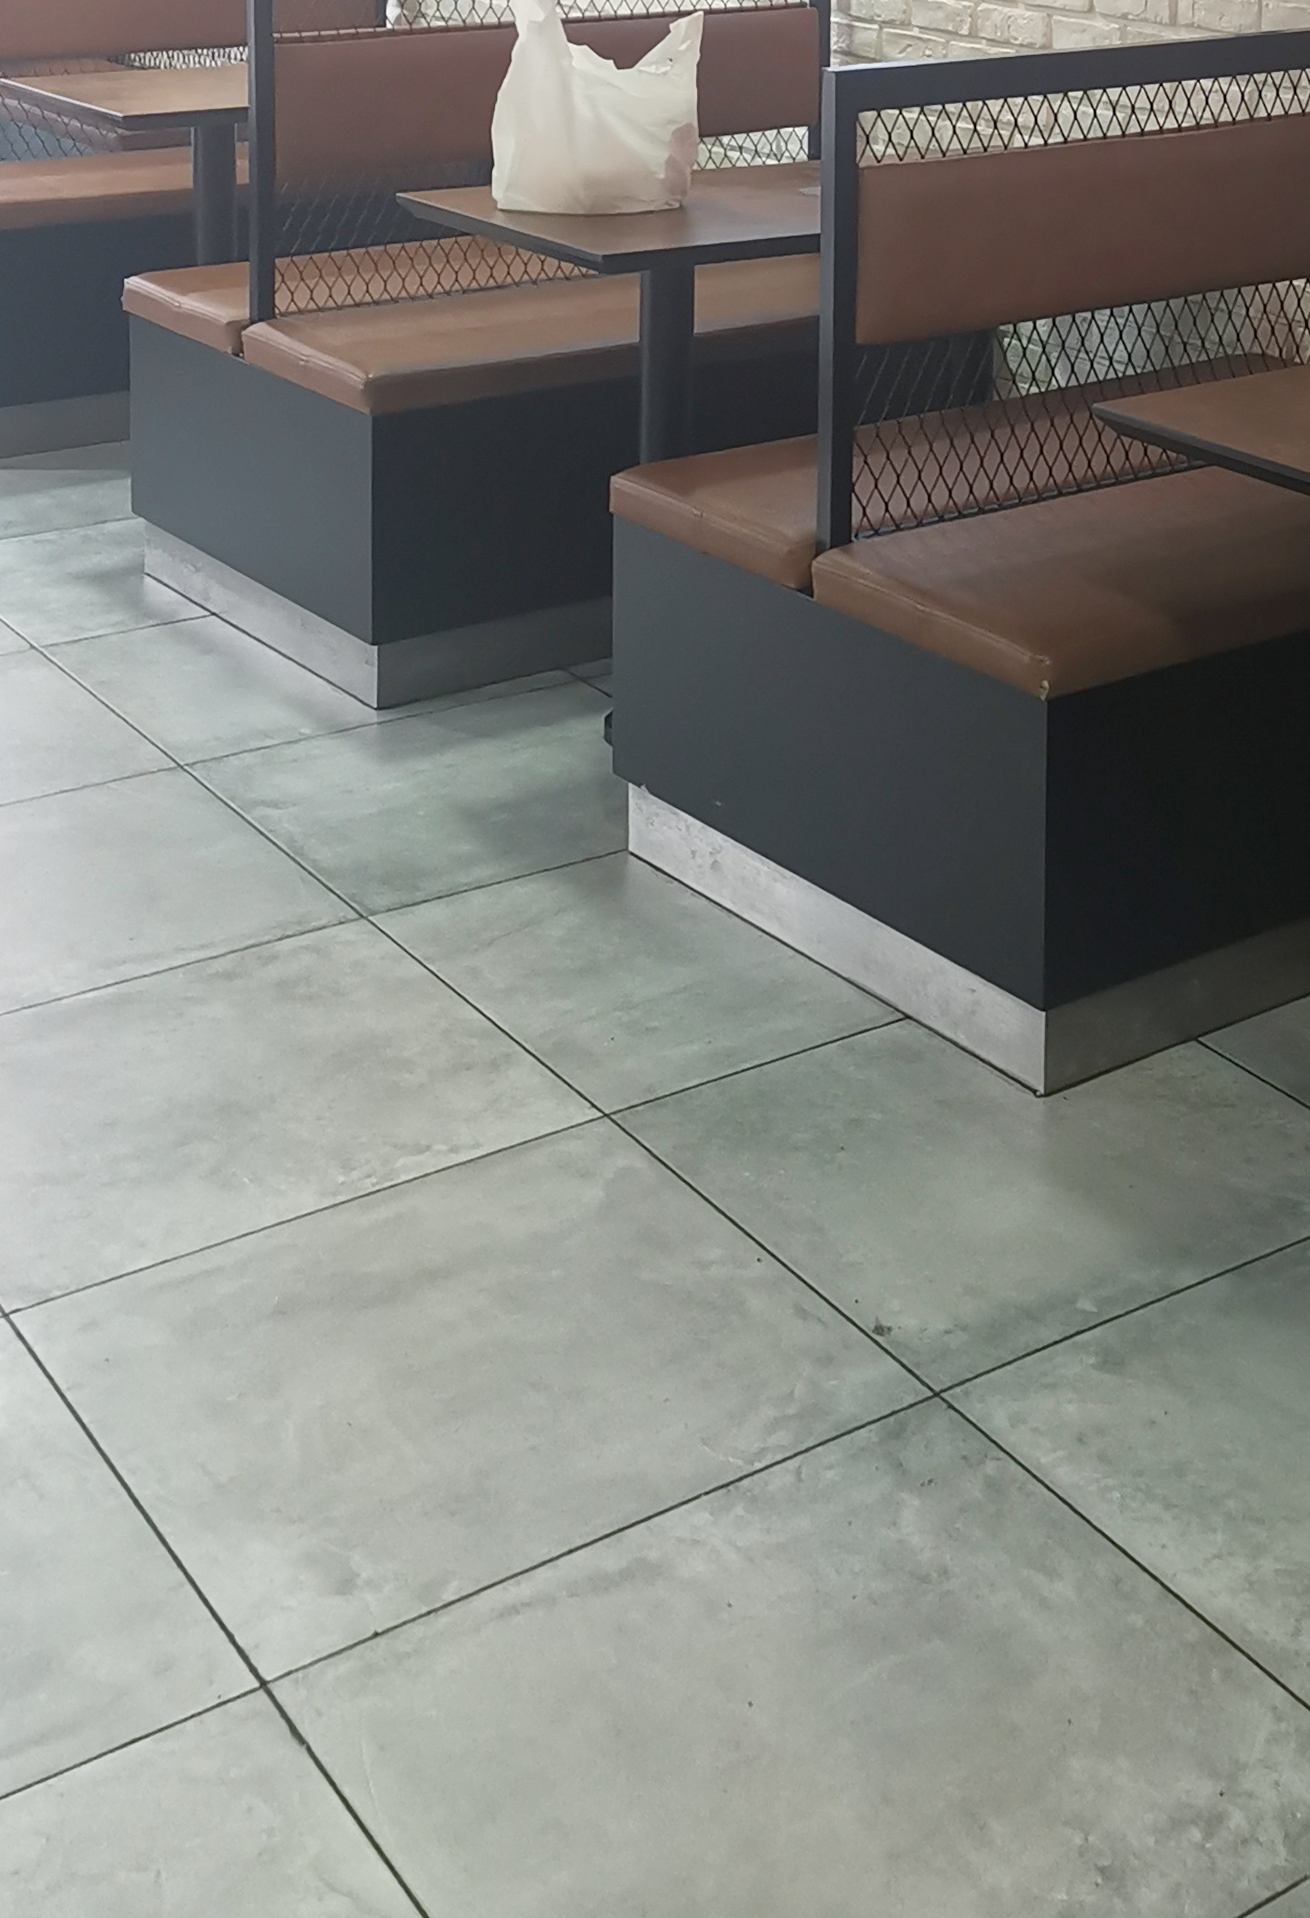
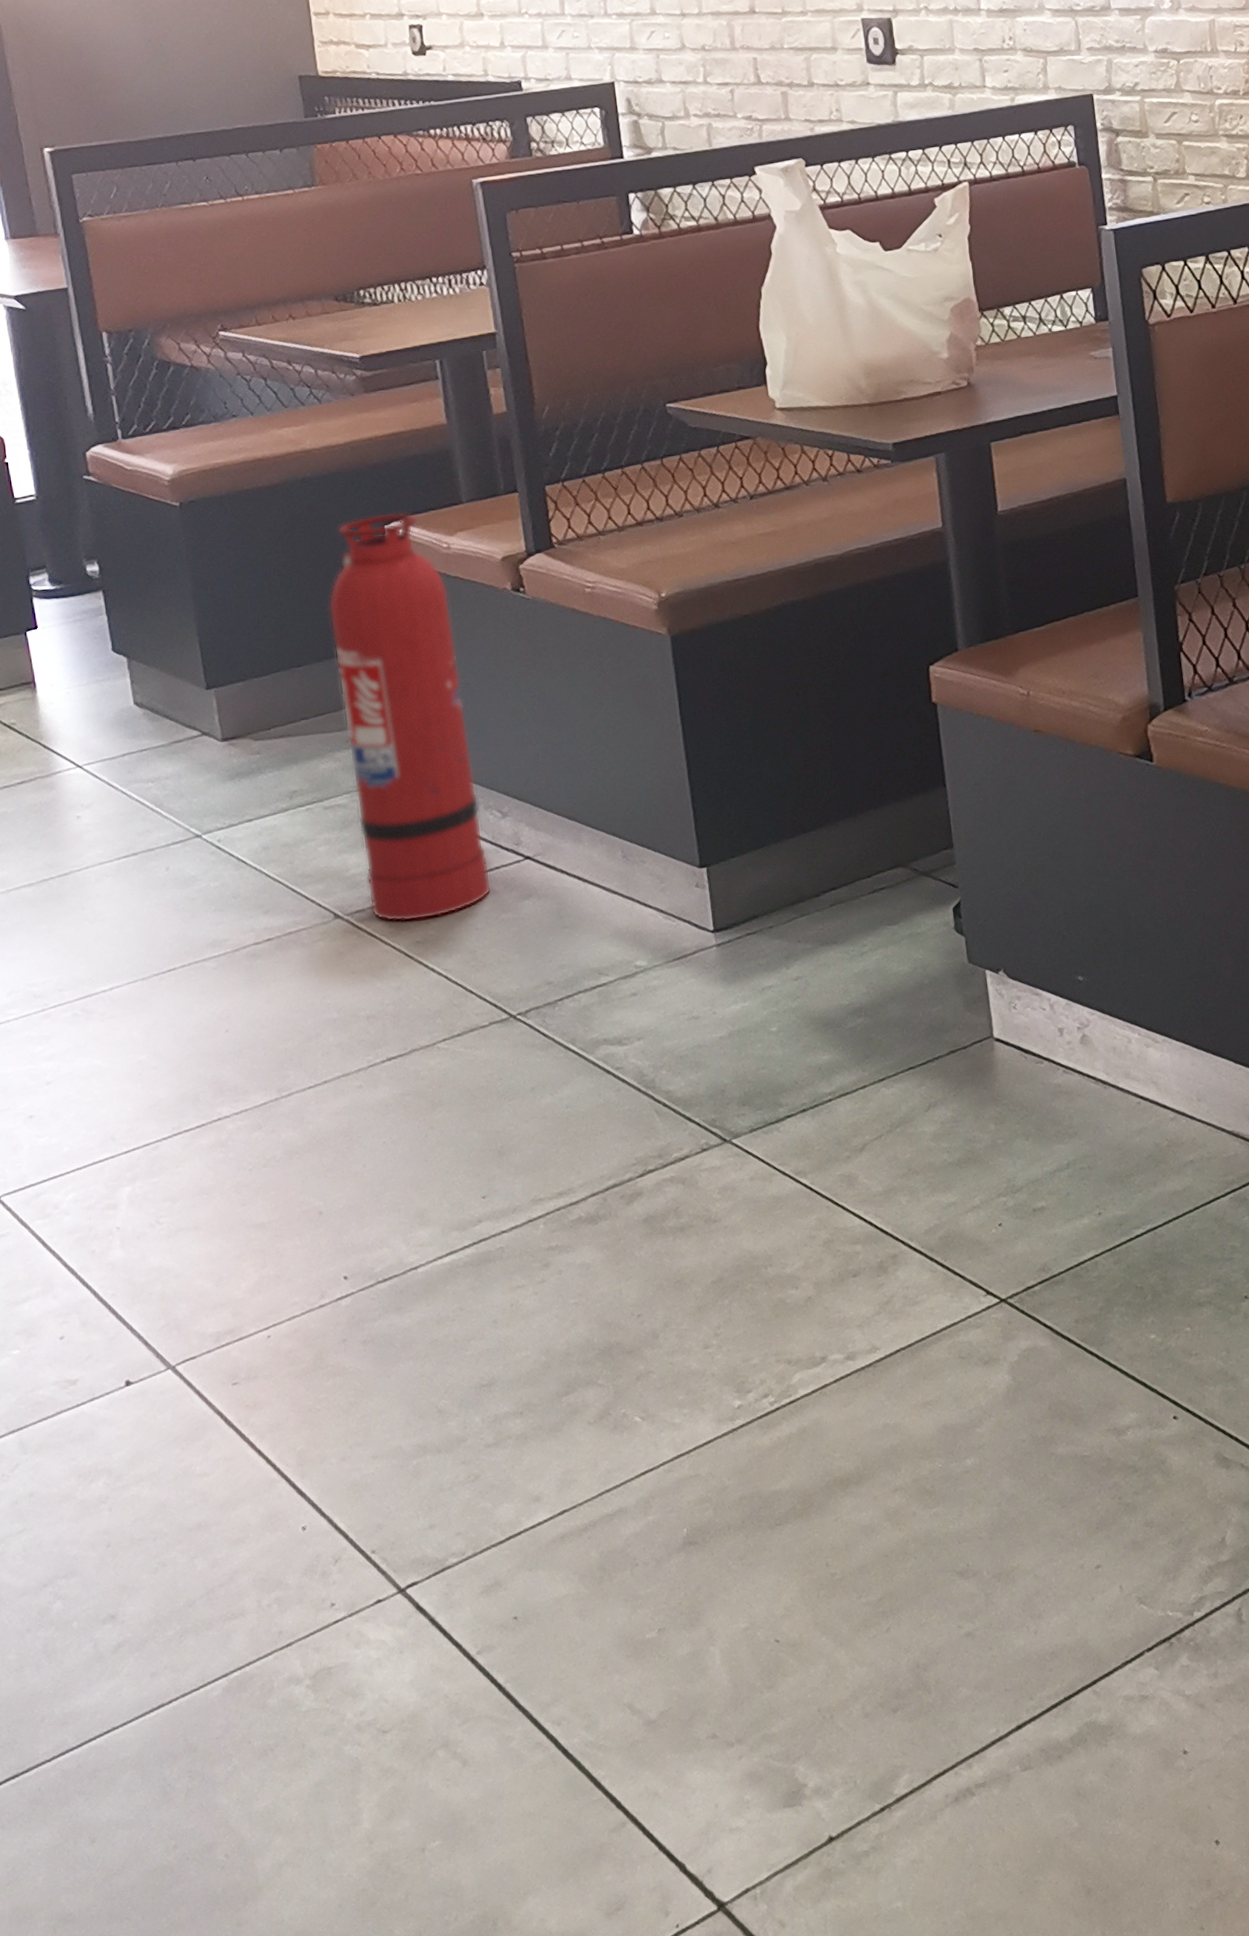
fire extinguisher: none [63,268,178,661] -> present [328,512,492,922]

